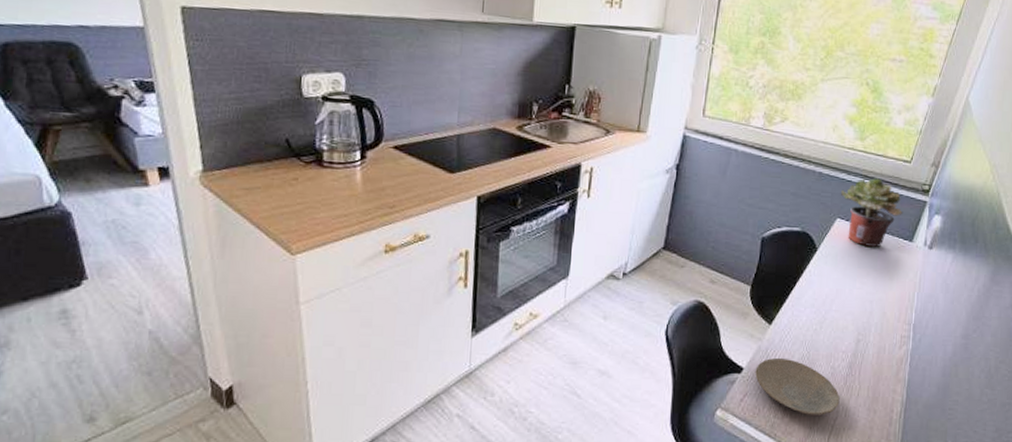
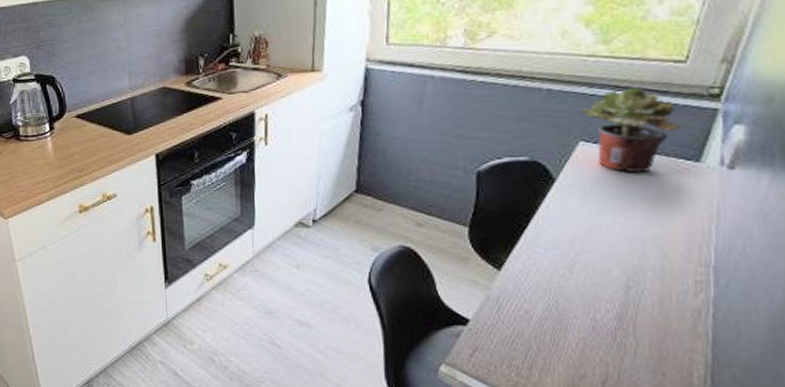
plate: present [755,357,840,415] -> none [485,308,608,376]

